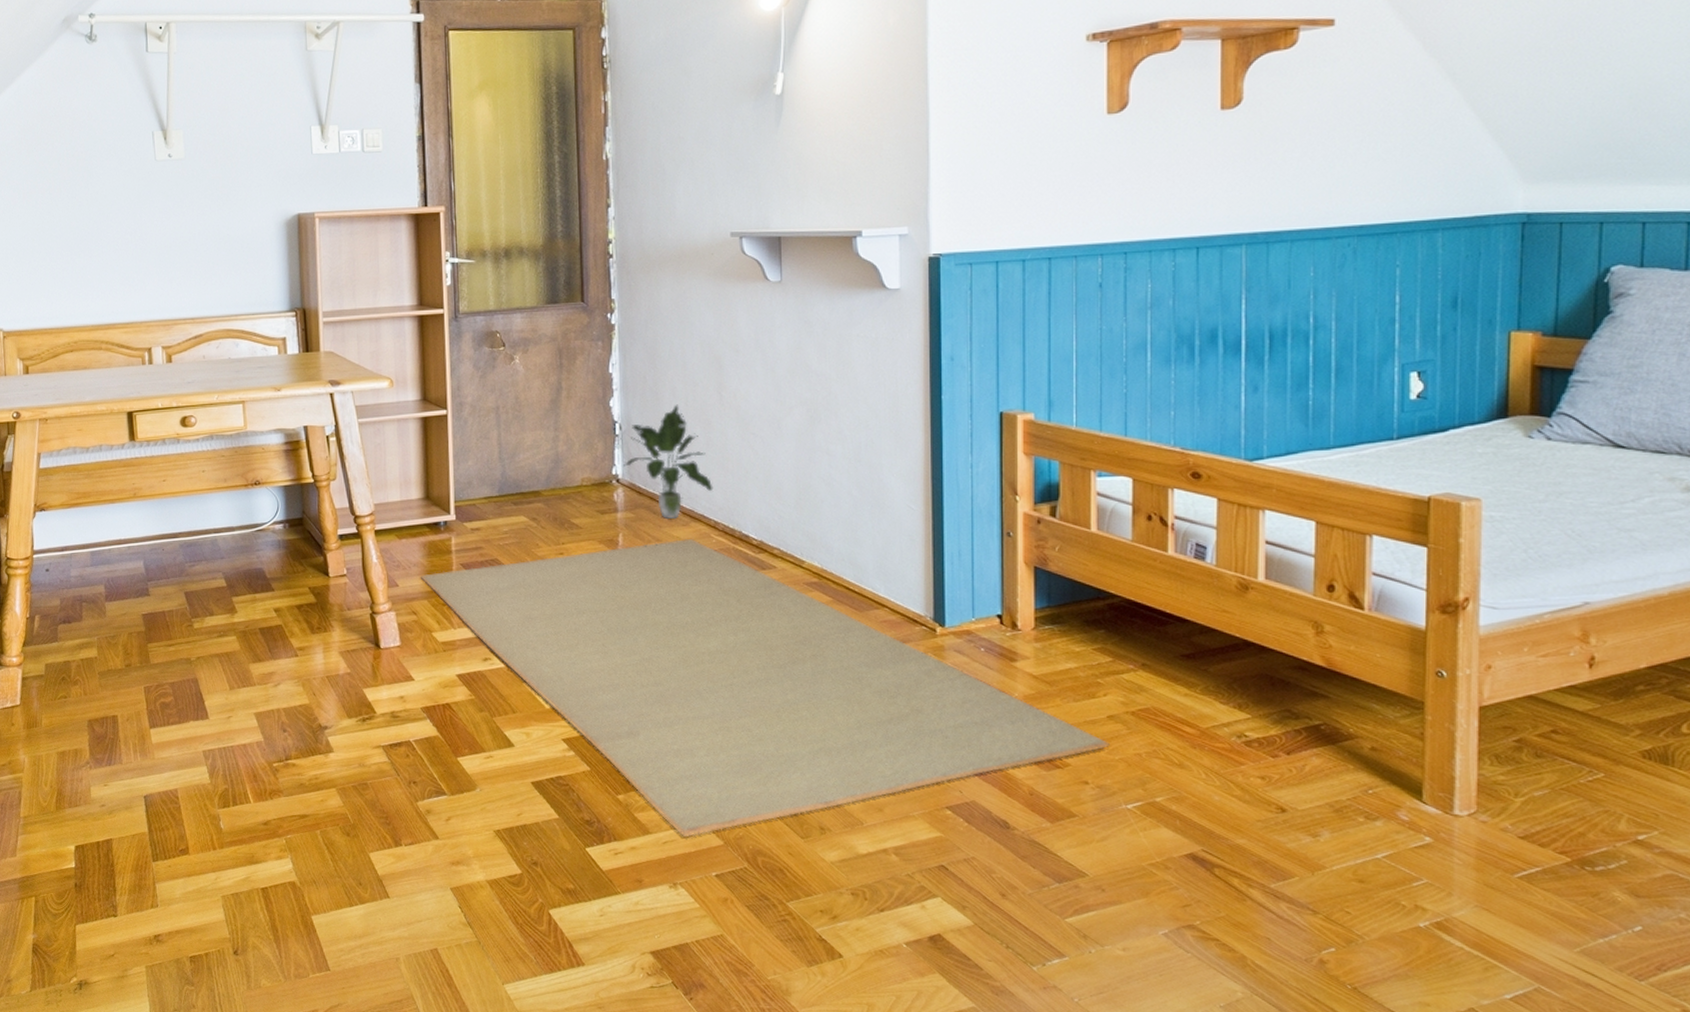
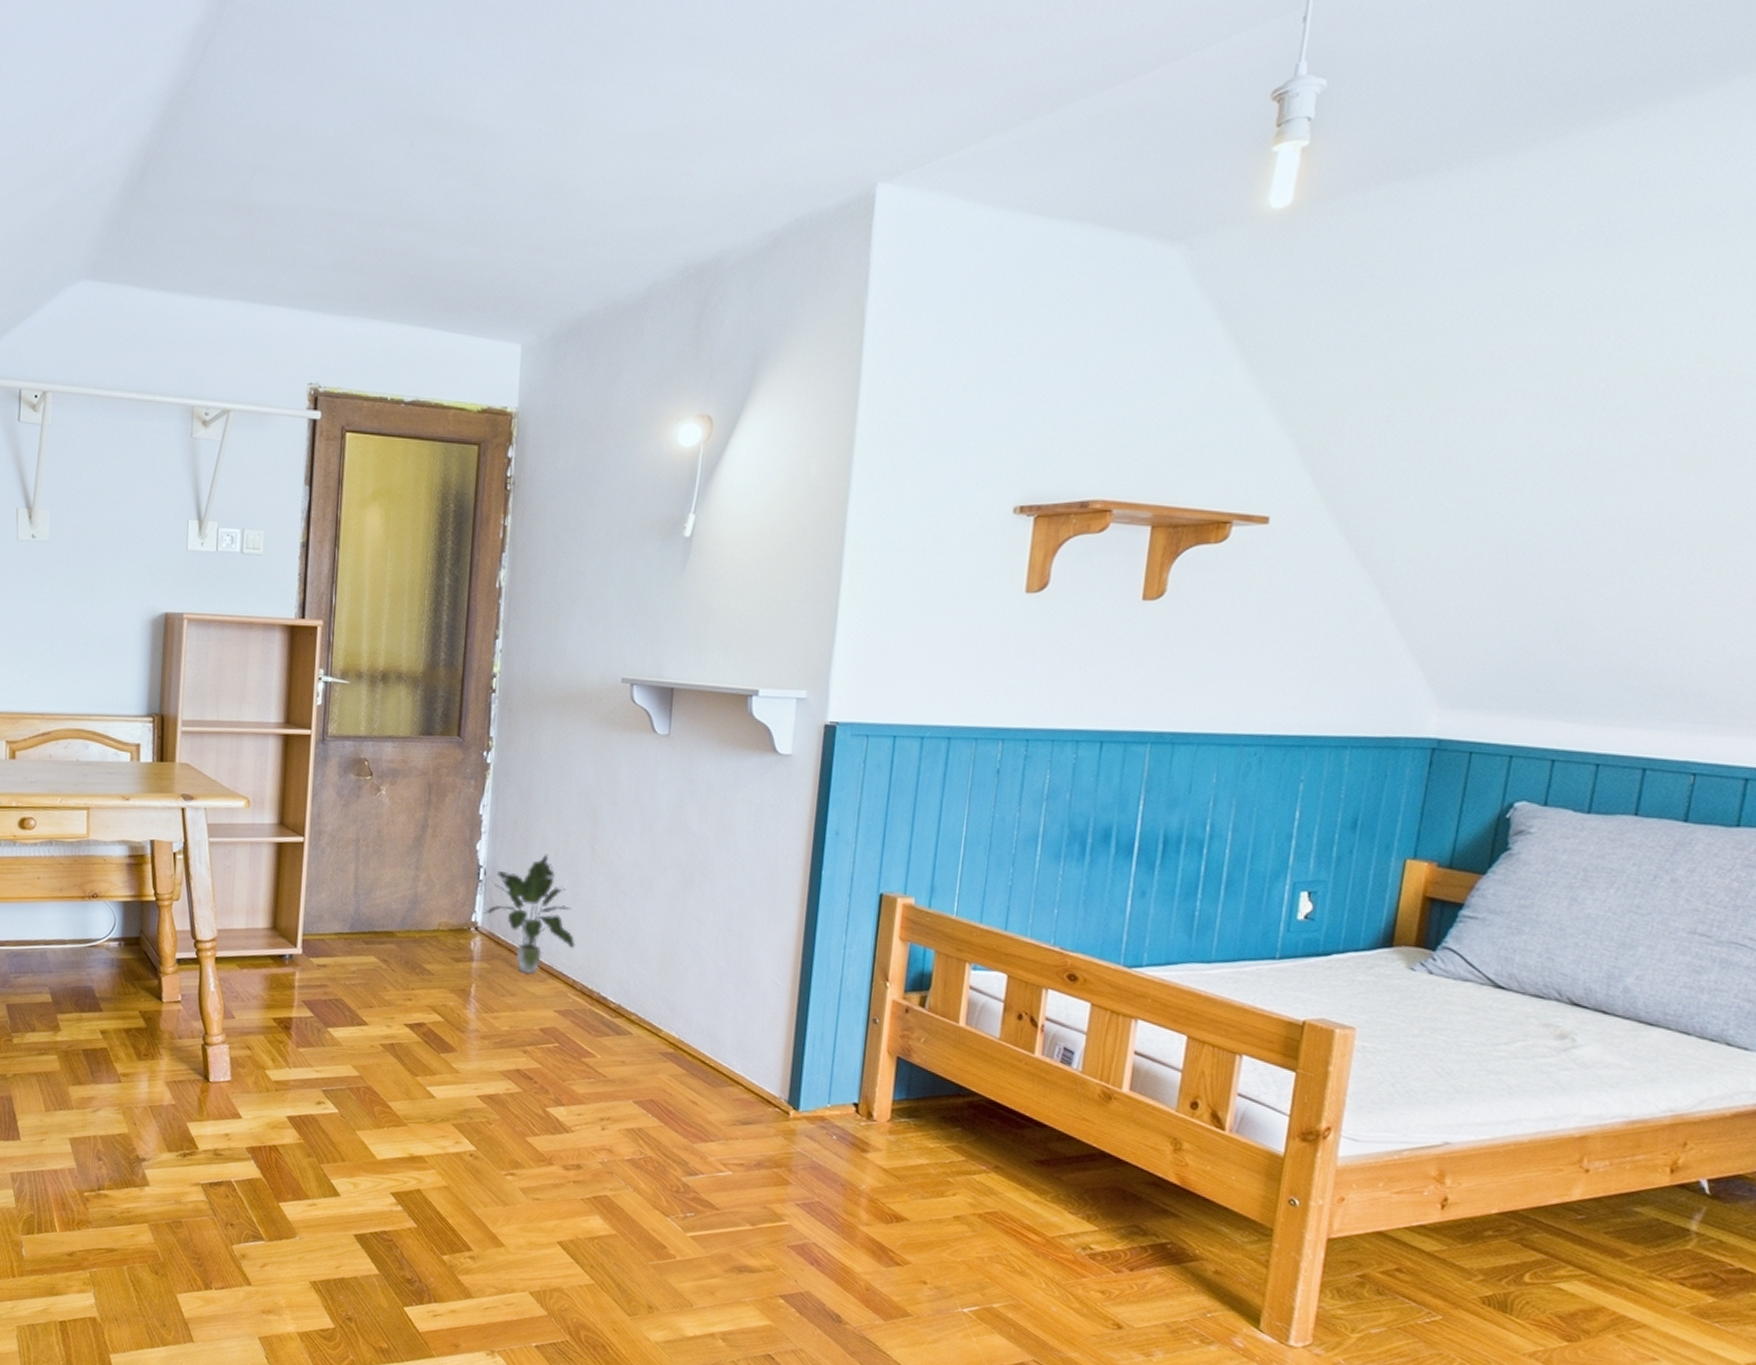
rug: present [420,539,1110,837] -> none [258,996,953,1304]

